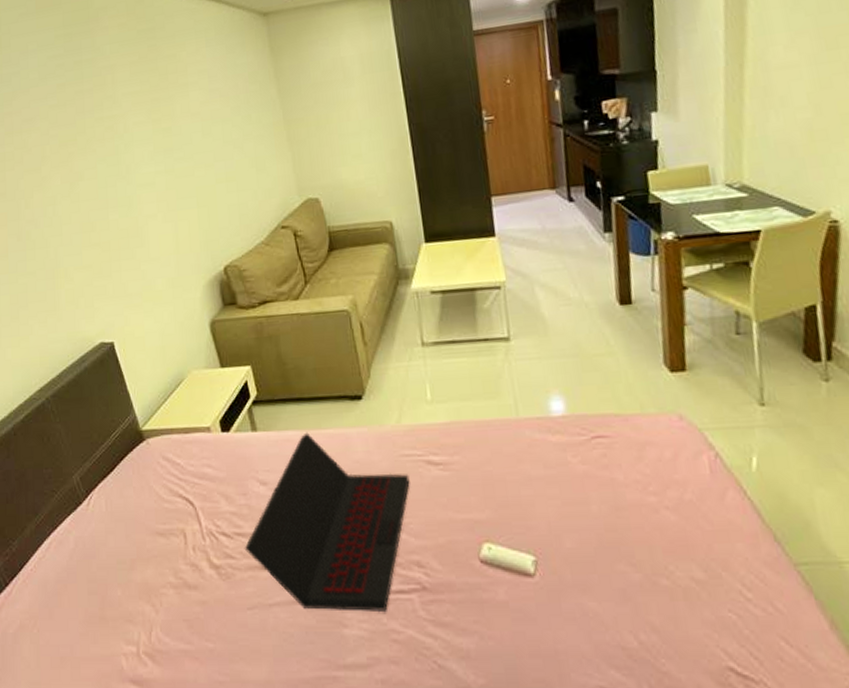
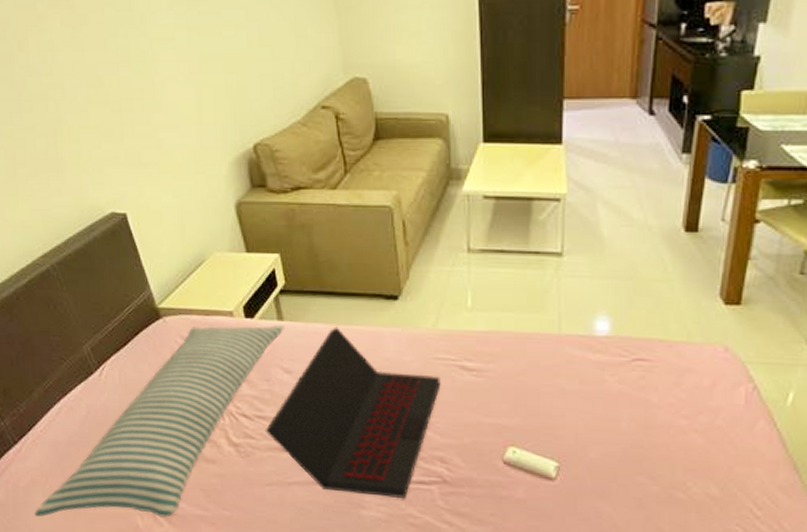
pillow: none [22,437,259,666] -> present [35,325,285,517]

